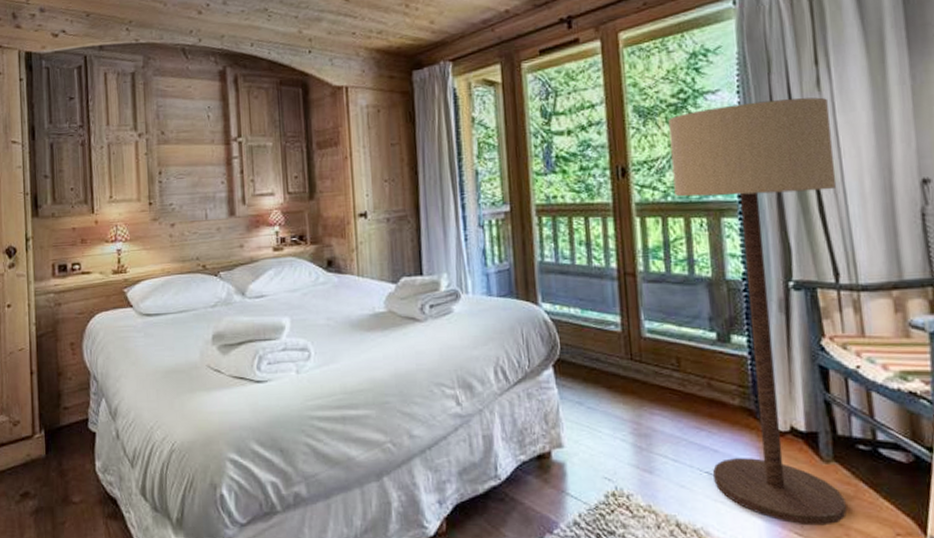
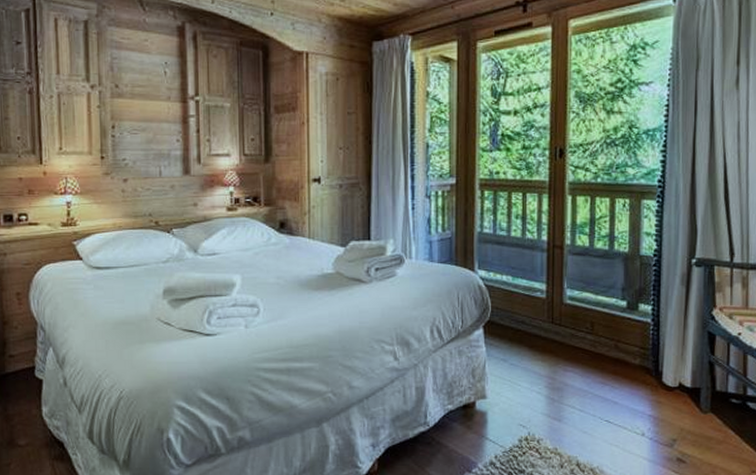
floor lamp: present [668,97,847,526] -> none [604,95,743,465]

